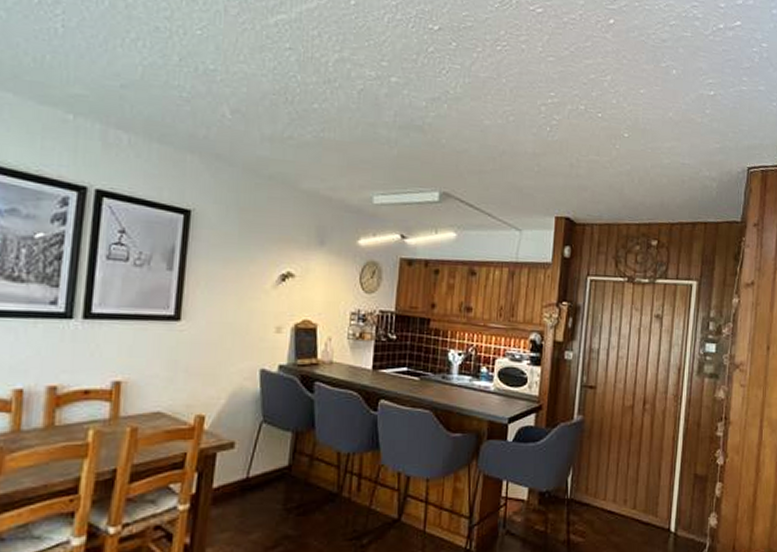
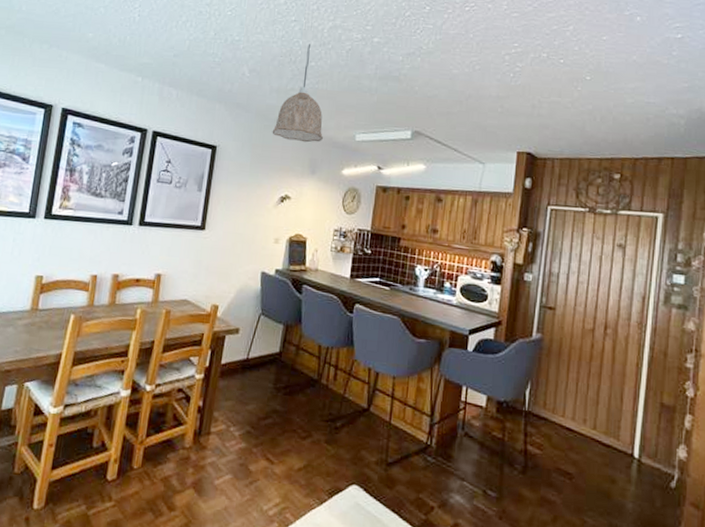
pendant lamp: none [266,80,332,206] -> present [272,44,323,143]

